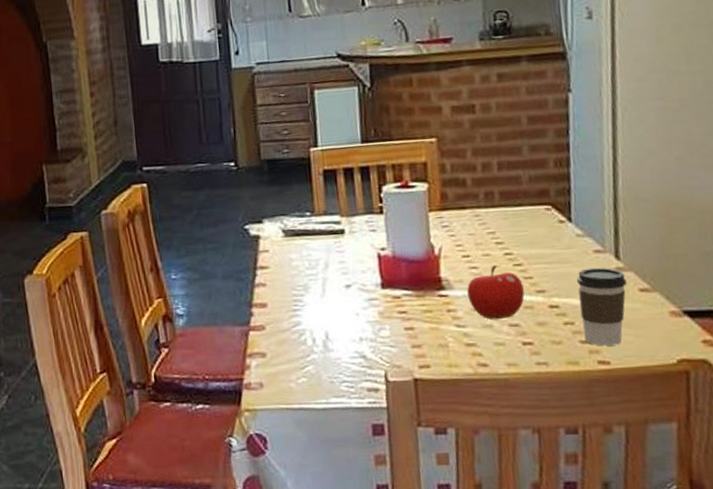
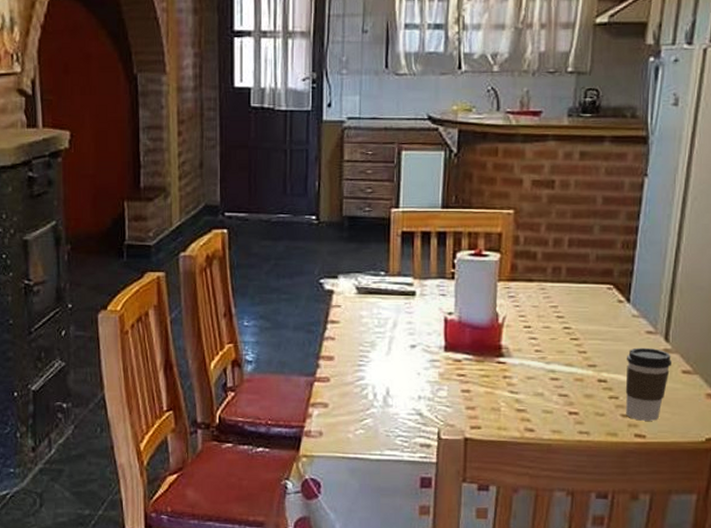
fruit: present [467,265,525,320] -> none [524,337,577,389]

